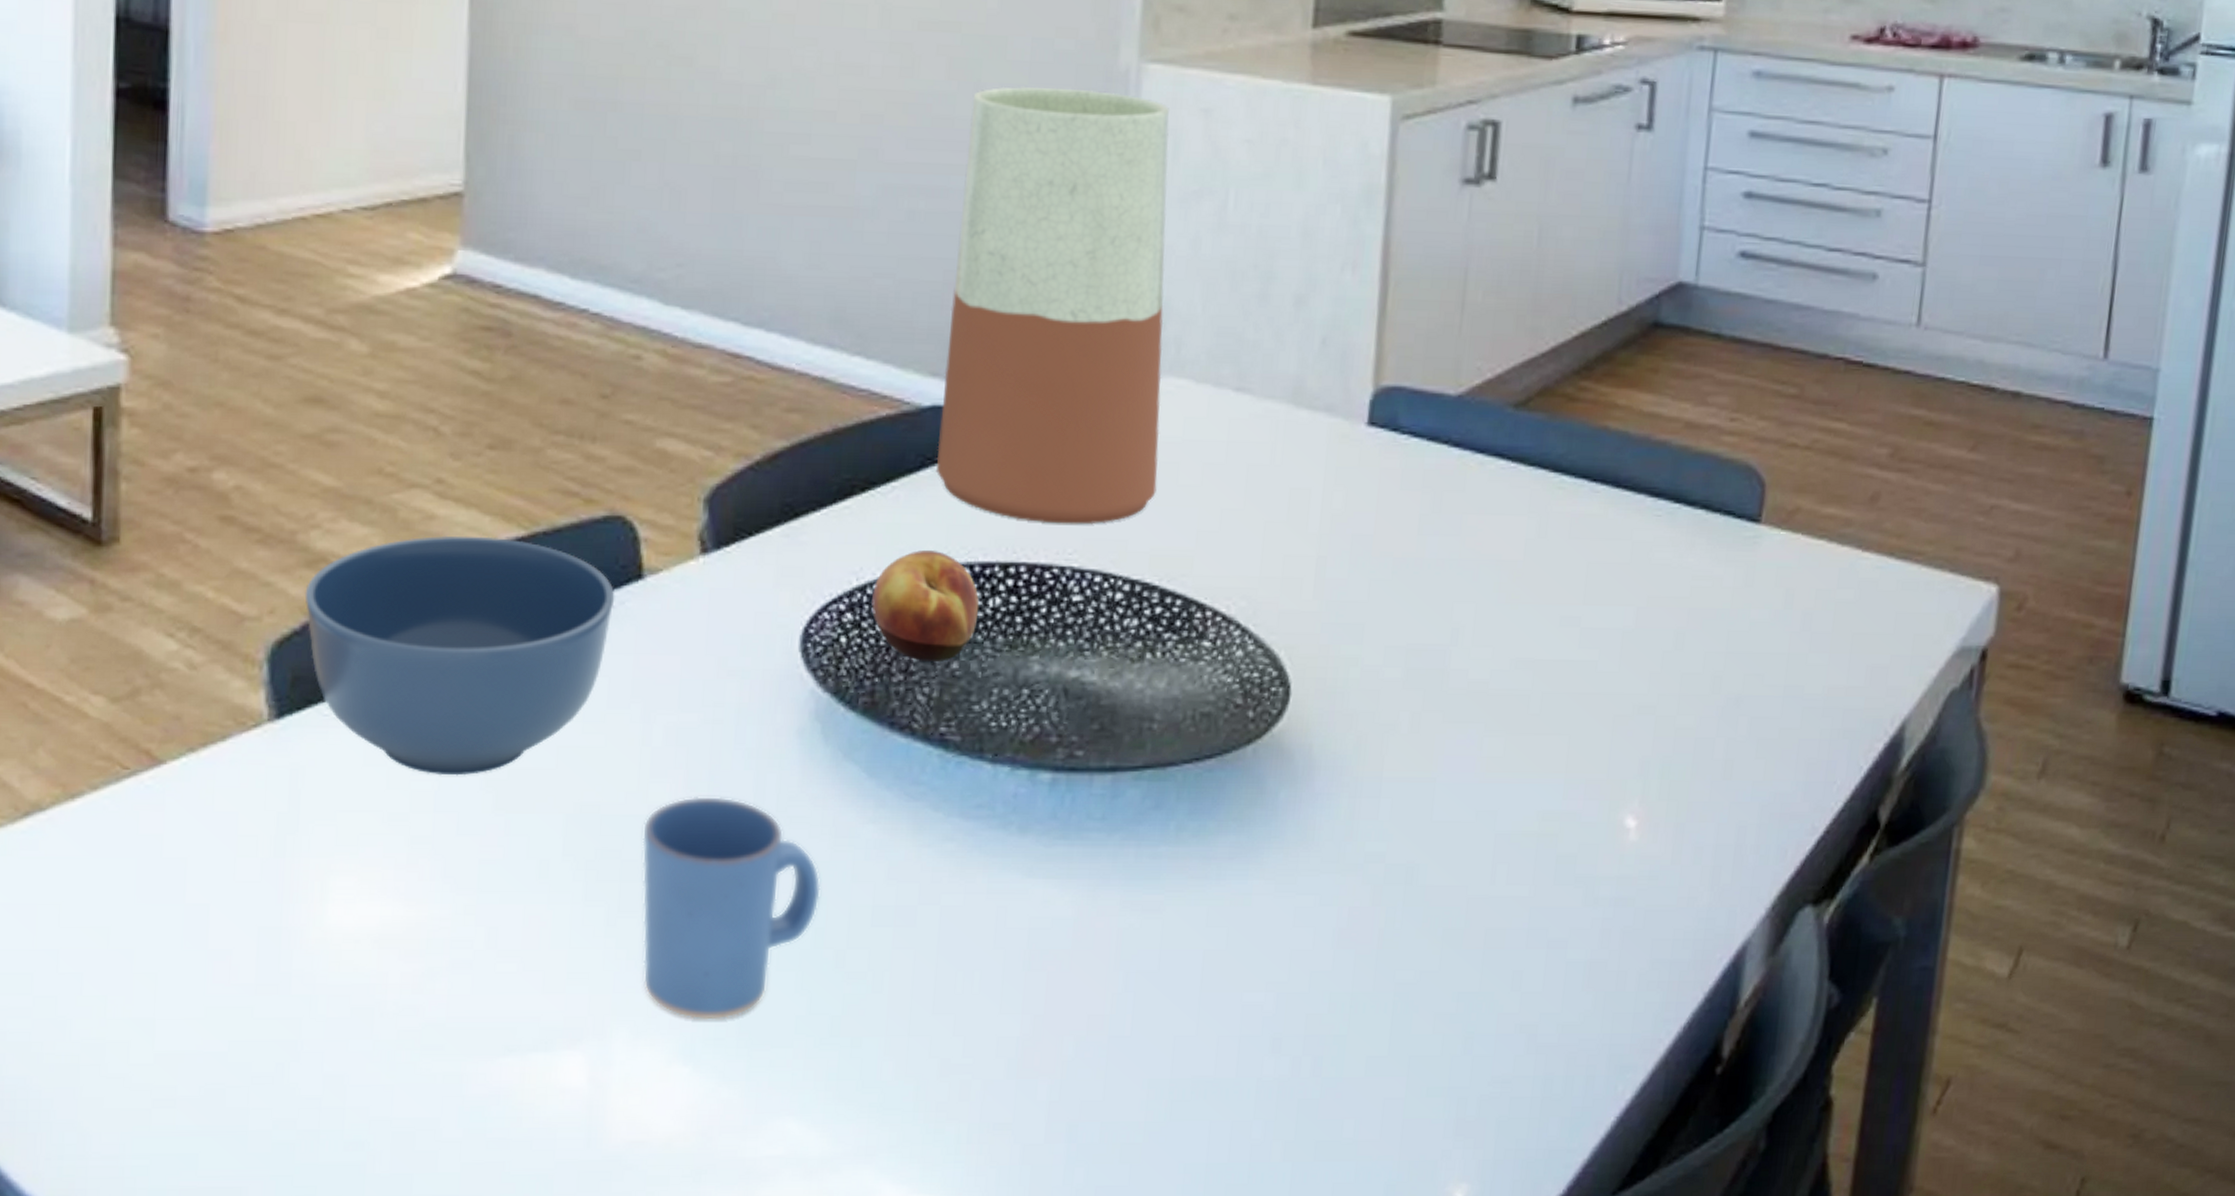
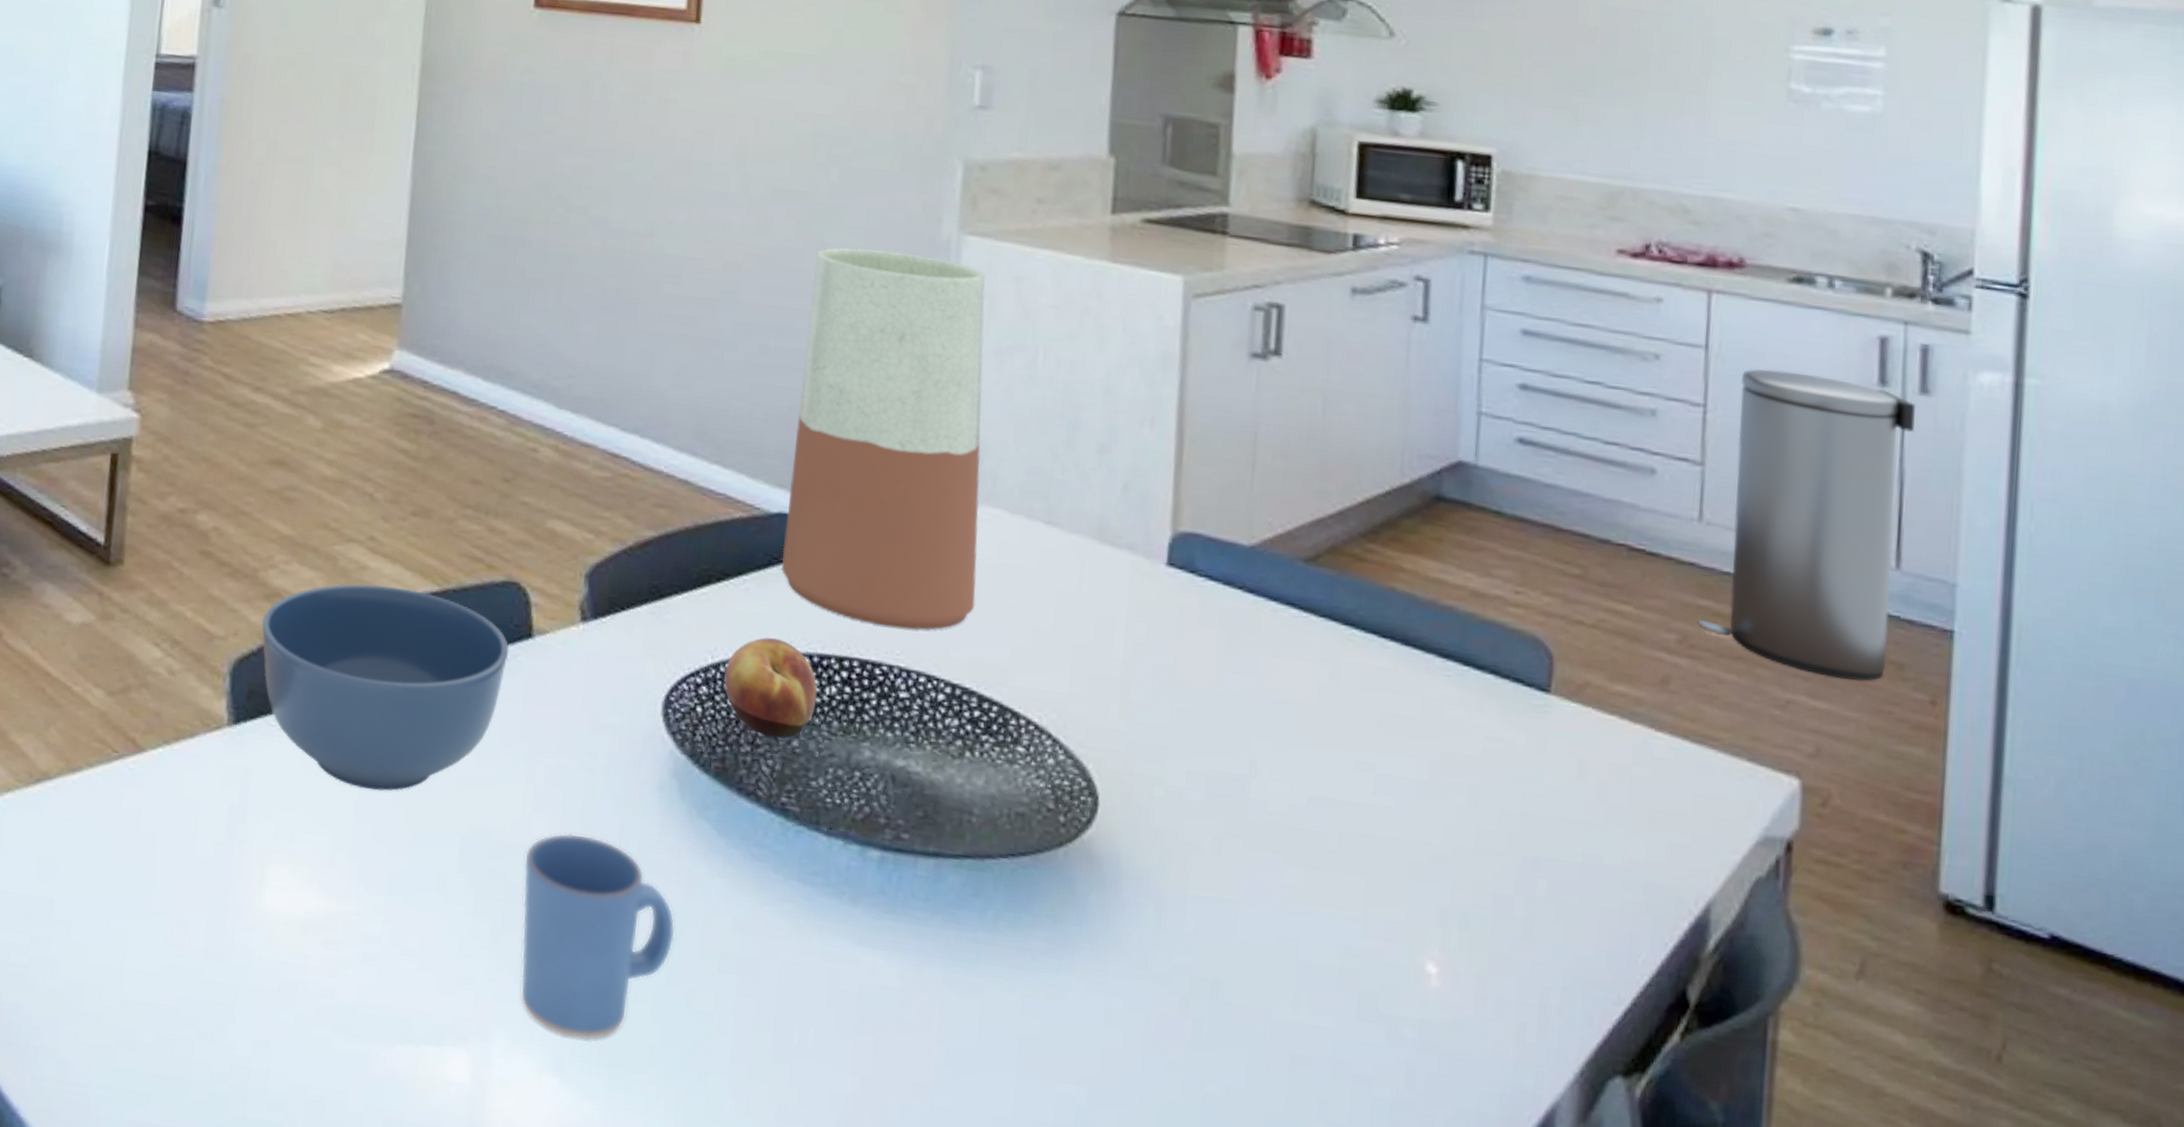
pedal bin: none [1909,157,2135,478] -> present [1697,369,1917,681]

